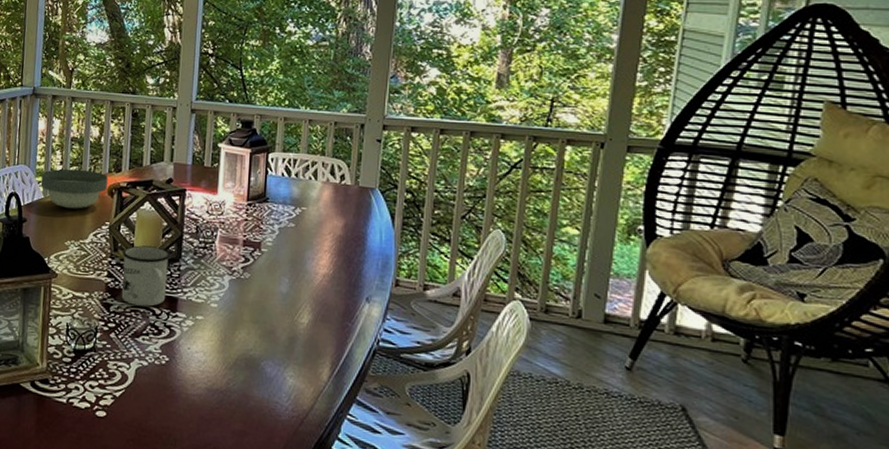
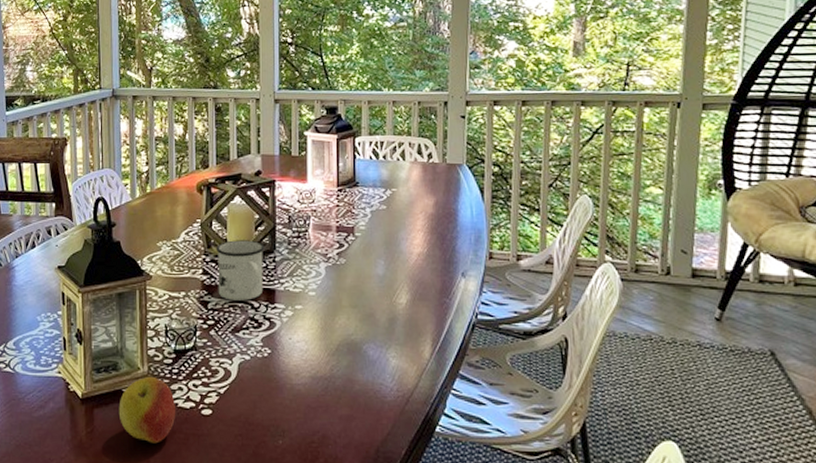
apple: none [14,373,72,440] -> present [118,376,176,444]
bowl: present [40,168,108,209] -> none [127,168,195,209]

